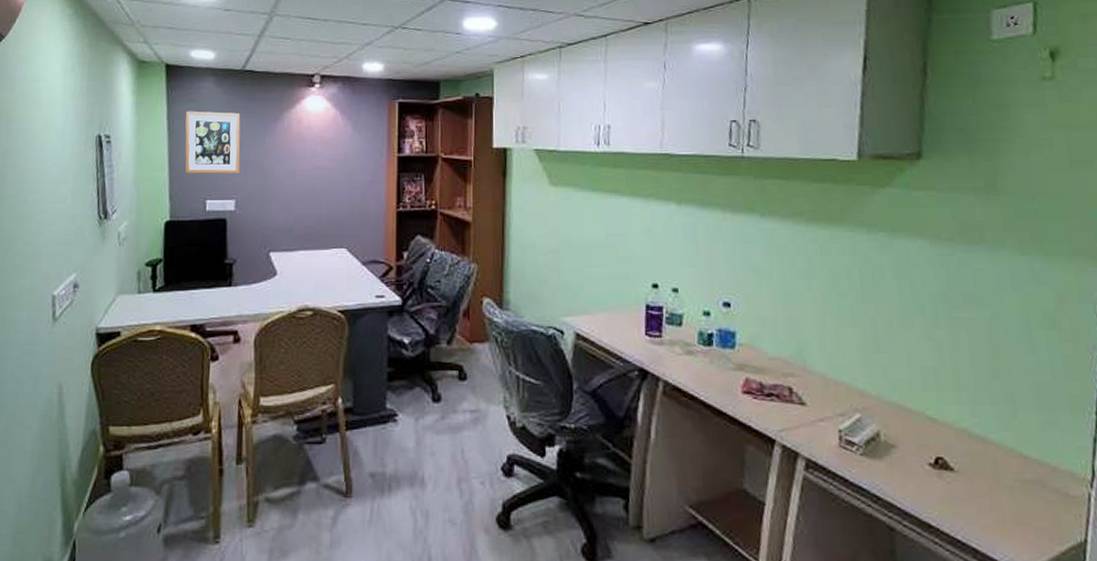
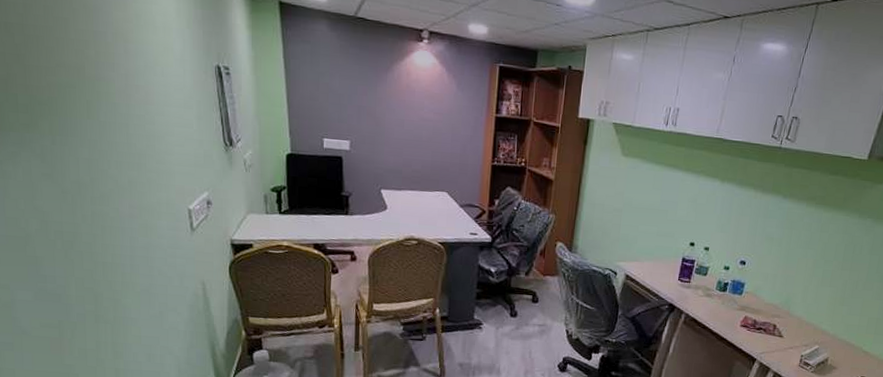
wall art: present [185,111,241,174] -> none [300,51,354,117]

